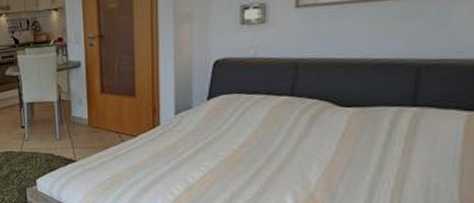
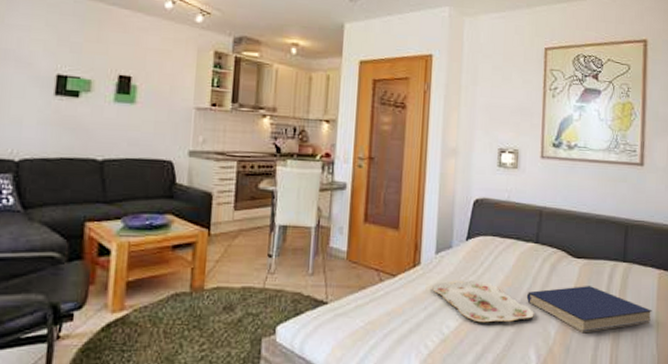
serving tray: none [173,136,290,173] -> present [431,280,534,323]
book: none [280,134,455,181] -> present [526,286,652,334]

